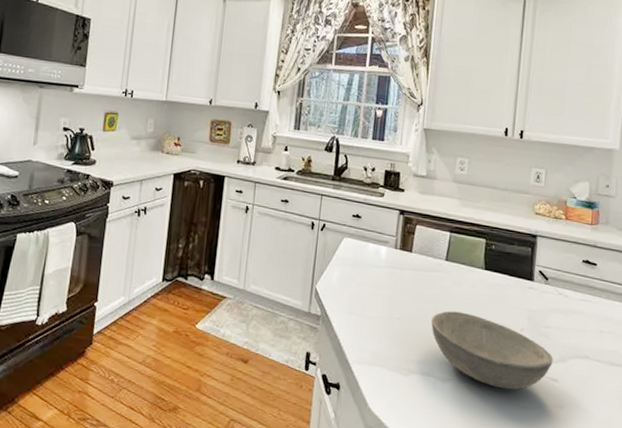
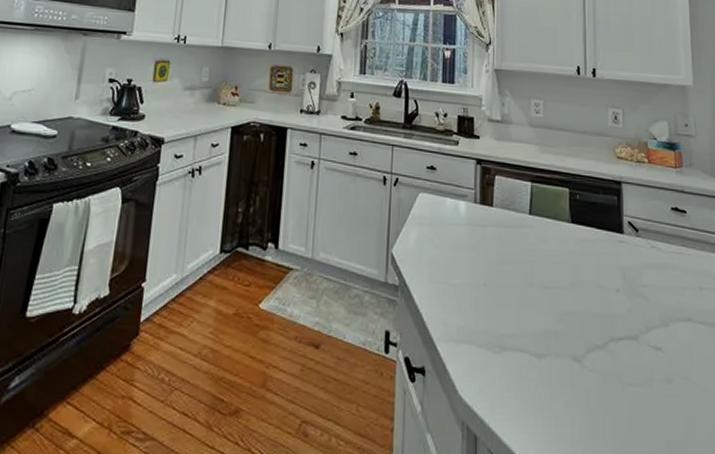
bowl: present [431,311,553,390] -> none [520,272,654,364]

